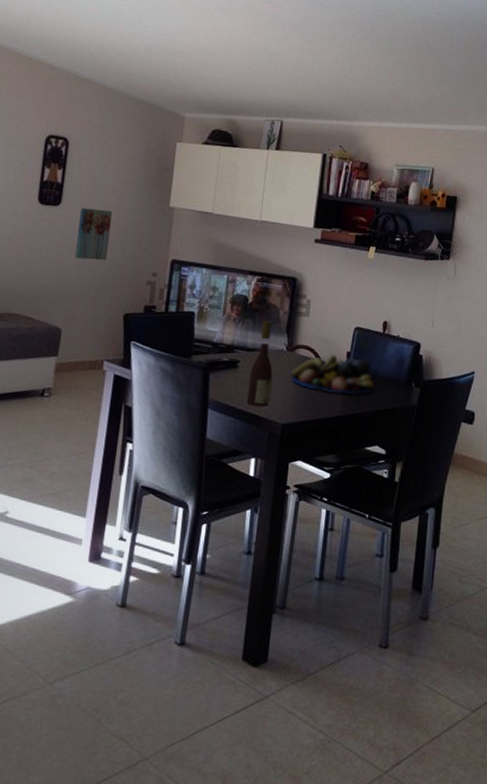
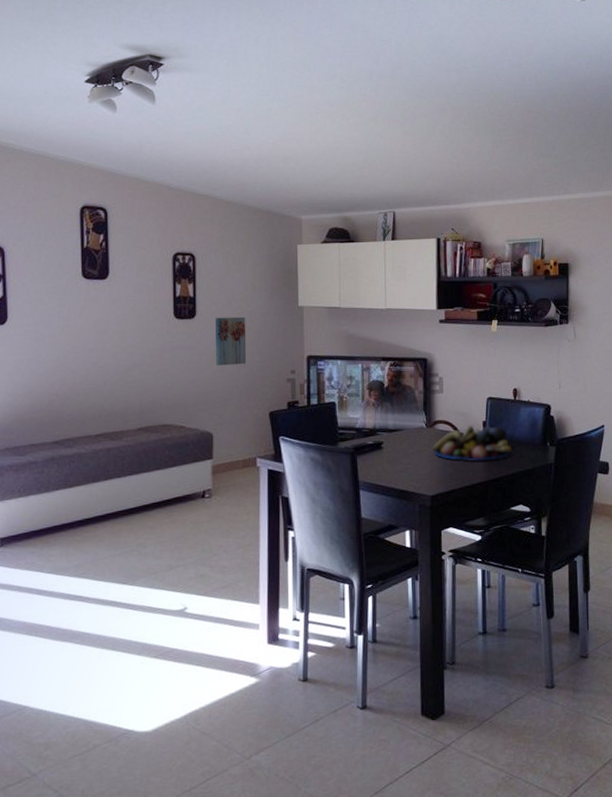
wine bottle: present [246,321,273,408] -> none [394,402,418,483]

